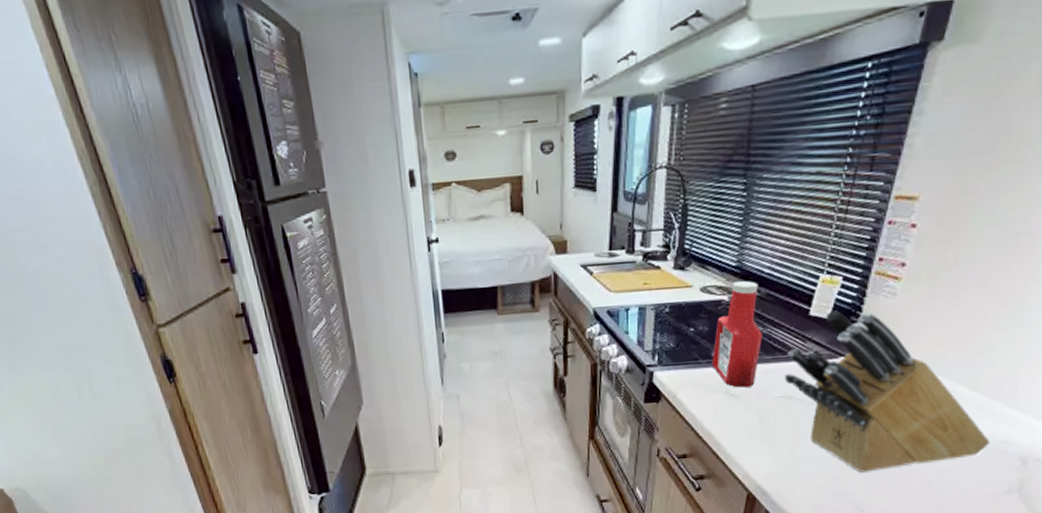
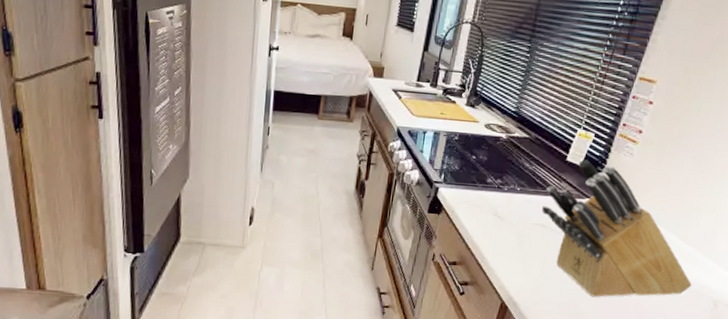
ketchup bottle: present [712,281,762,388] -> none [486,124,530,212]

